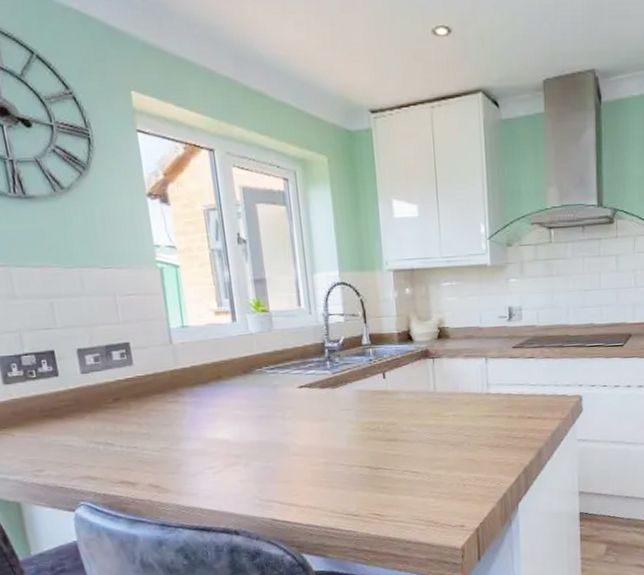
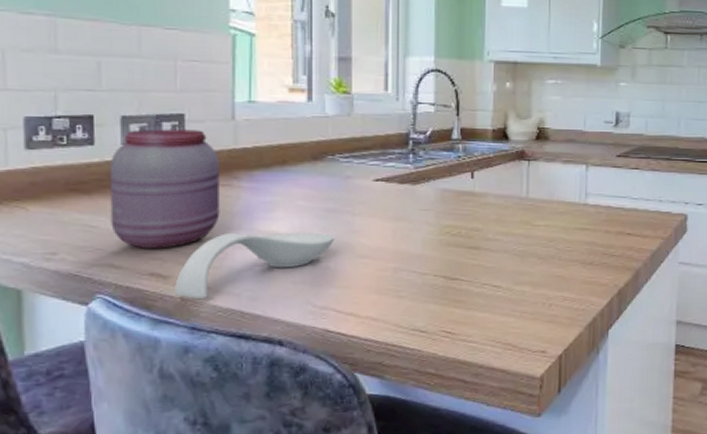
jar: none [74,355,172,461] -> present [109,129,220,249]
spoon rest: none [142,436,271,500] -> present [175,232,335,299]

